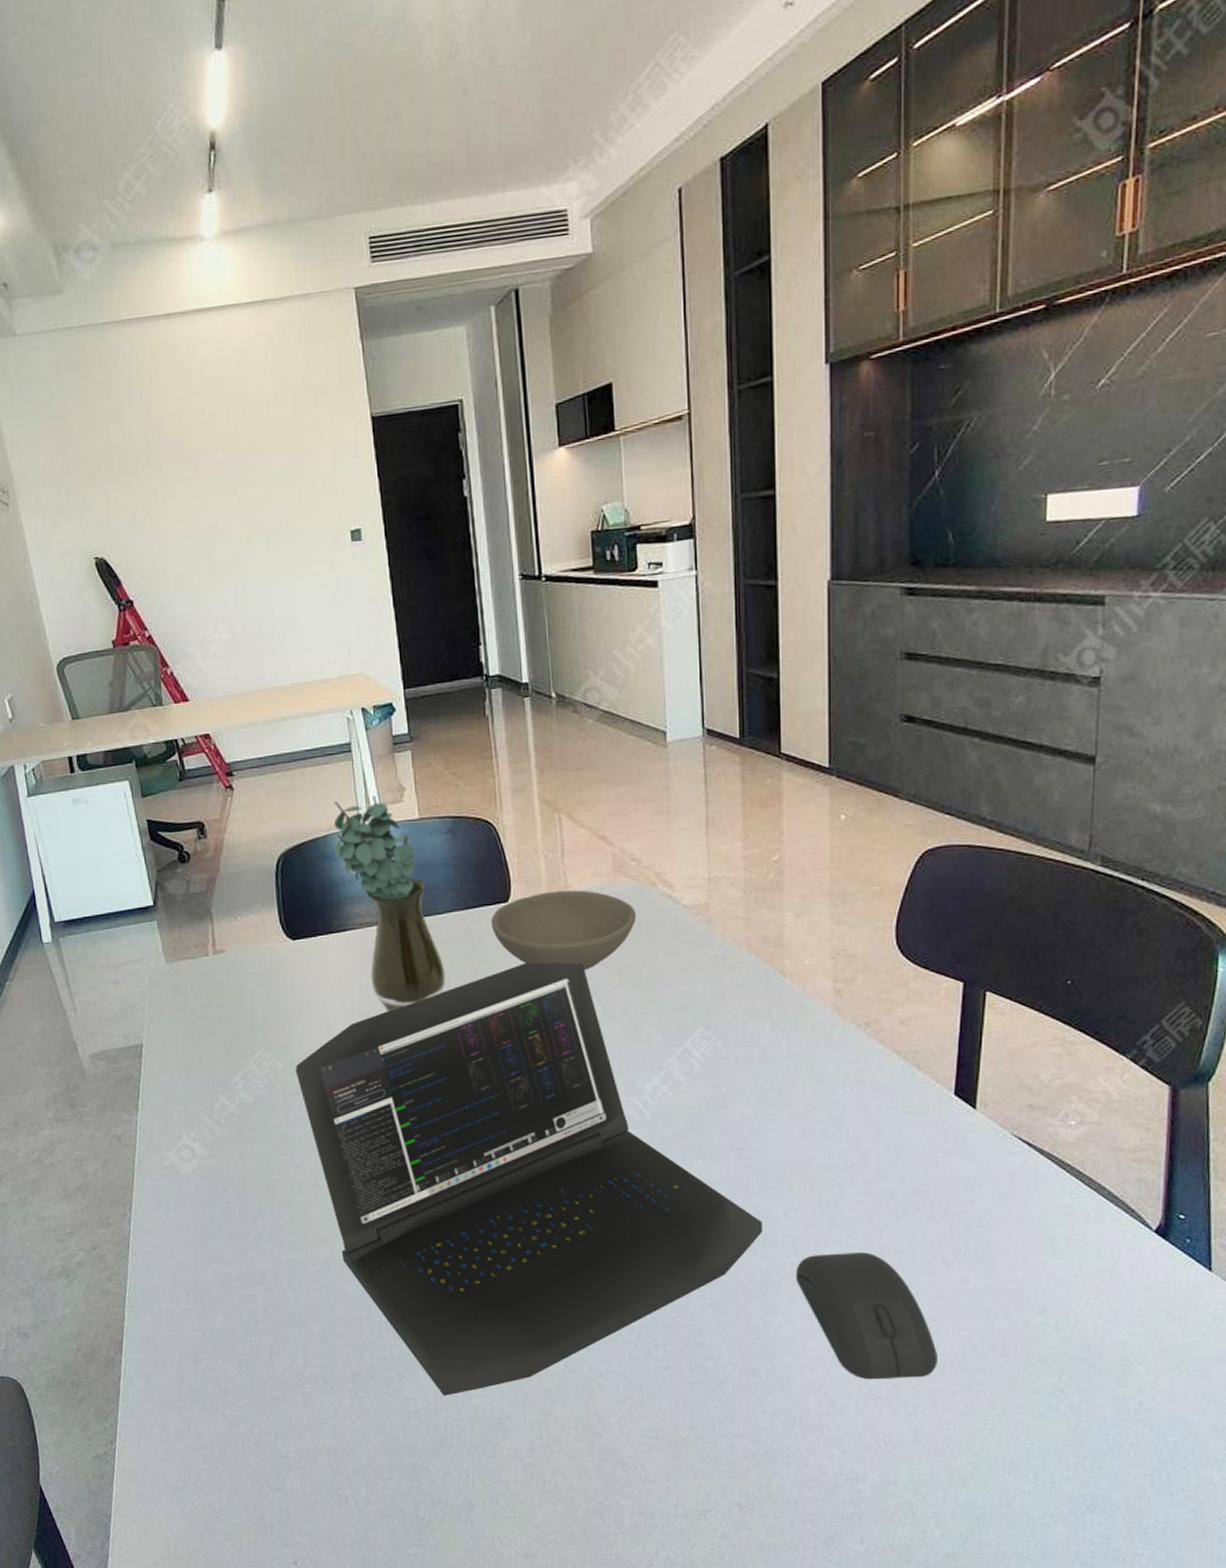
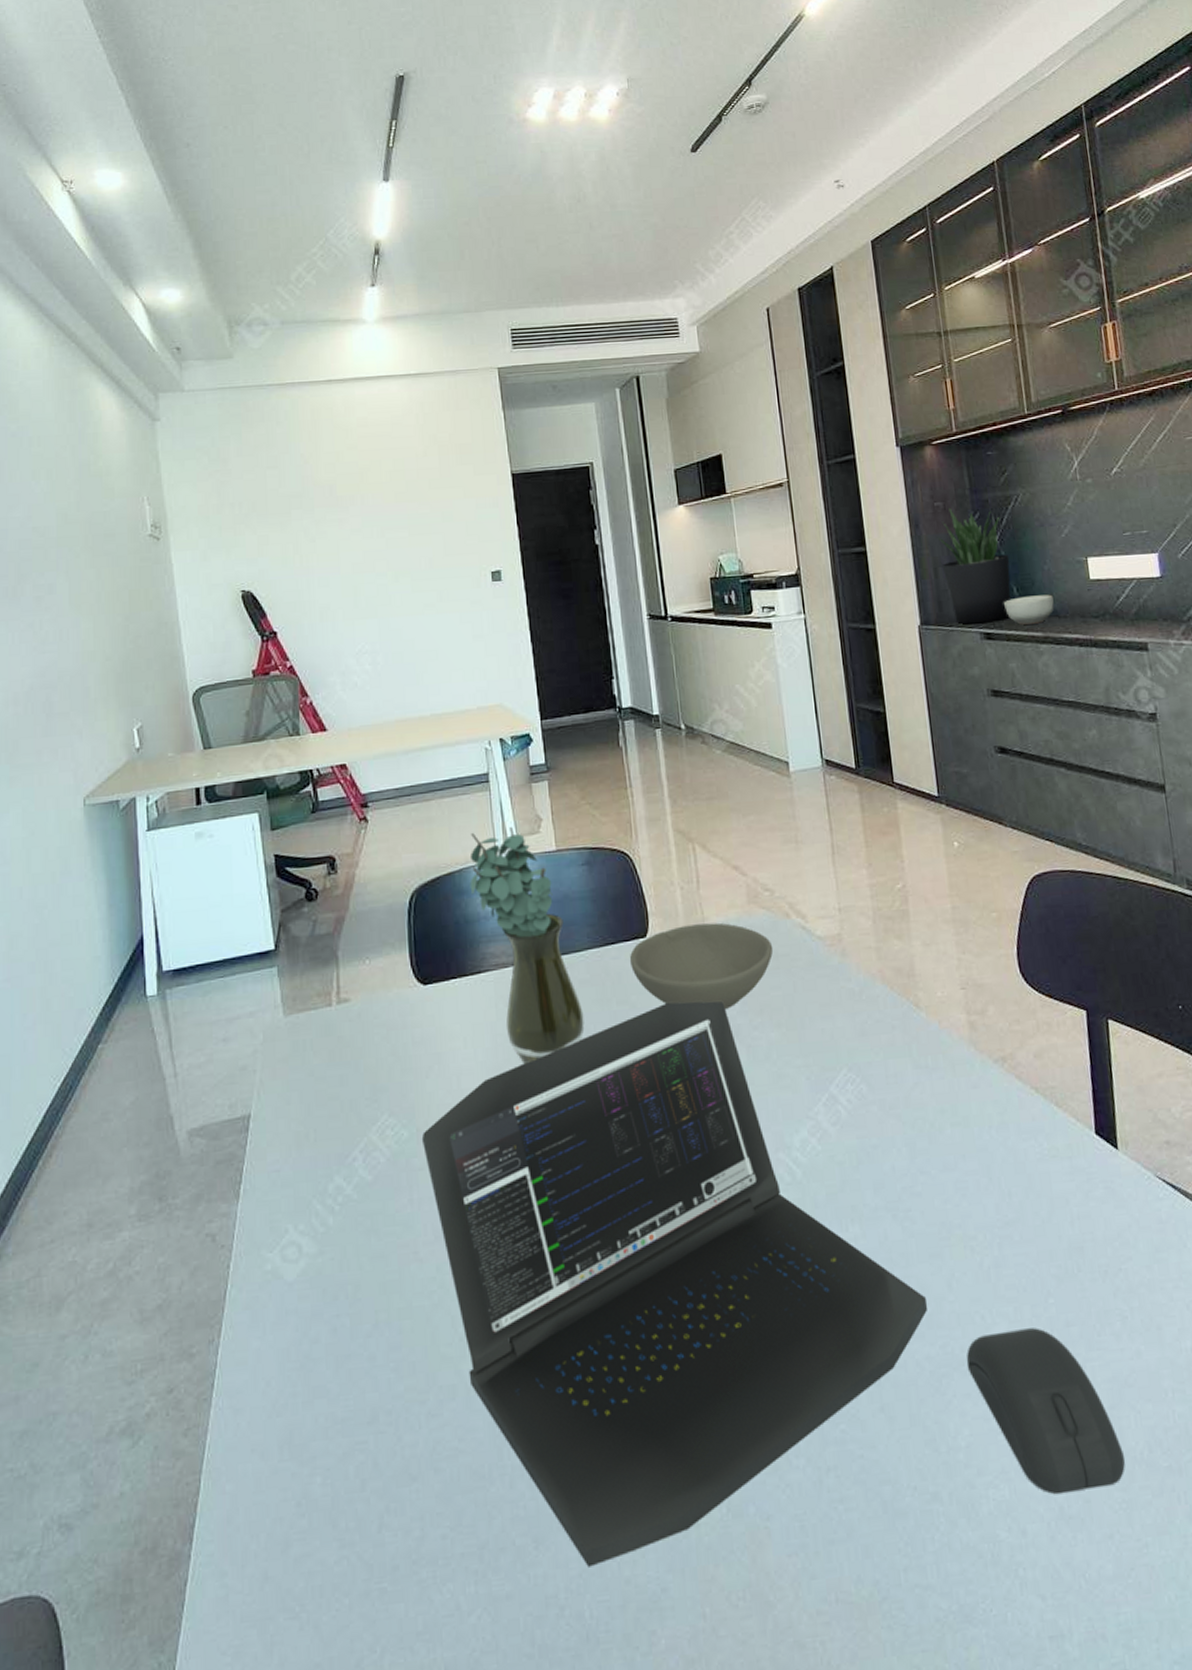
planter: none [864,439,949,579] -> present [938,508,1011,625]
bowl: none [933,541,998,577] -> present [1003,594,1054,625]

